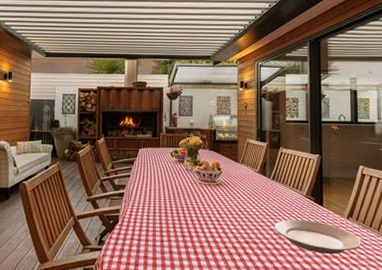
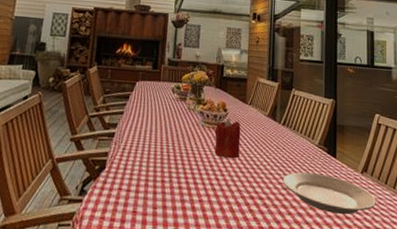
candle: none [211,176,234,210] -> present [214,118,241,159]

